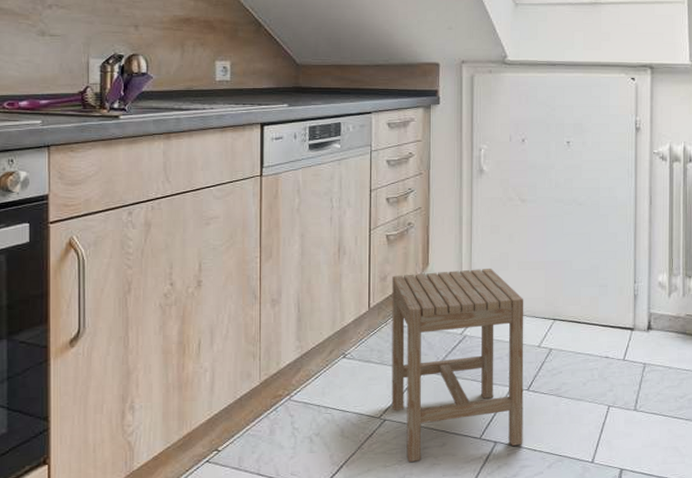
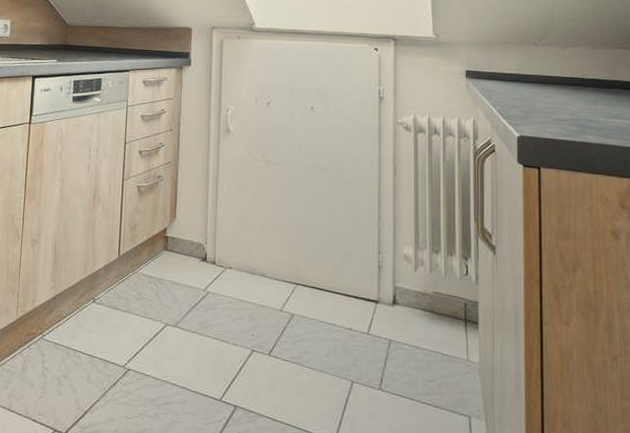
stool: present [391,268,524,462] -> none [135,225,267,417]

